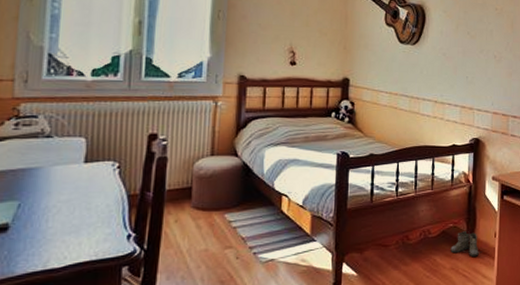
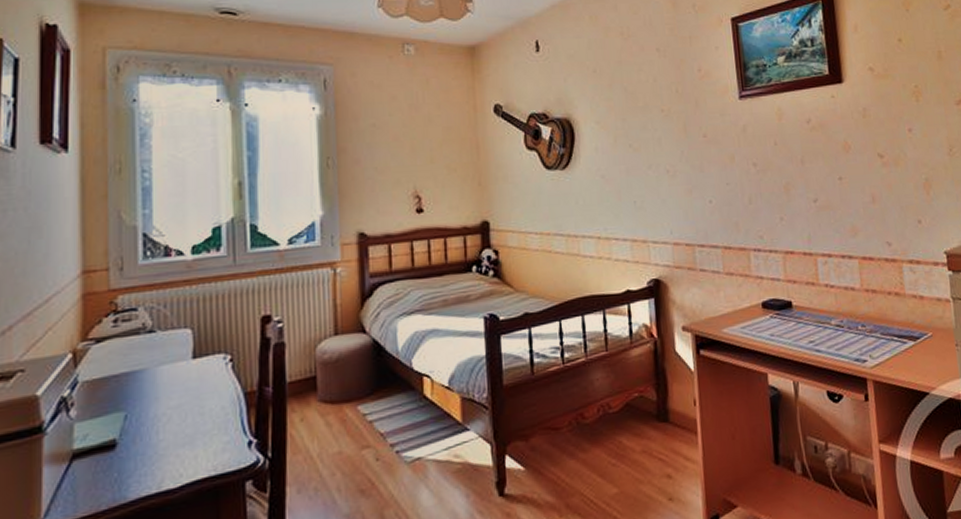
boots: present [450,231,481,257] -> none [639,401,679,434]

